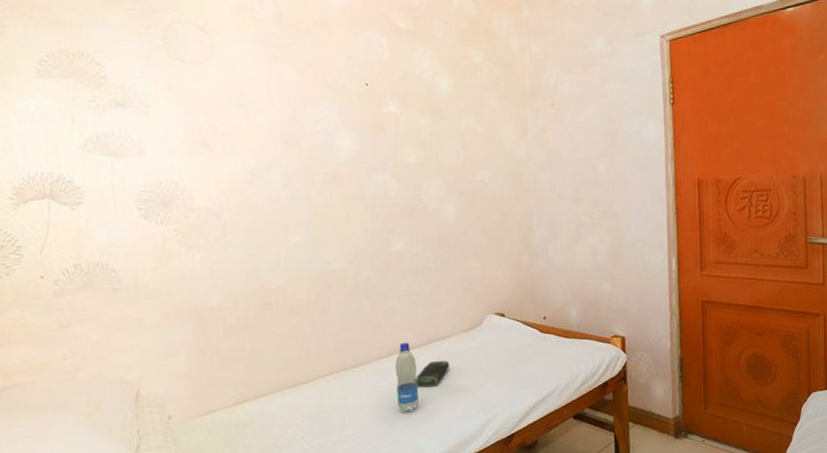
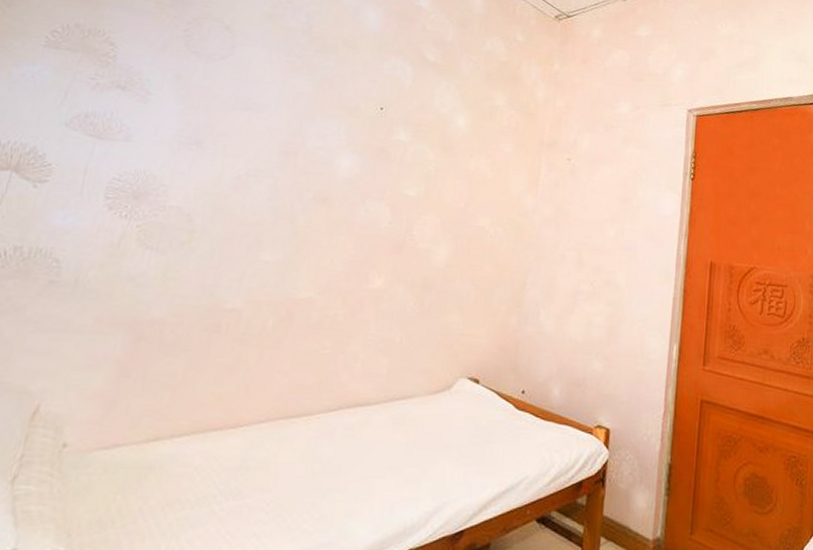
bottle: present [395,342,419,413] -> none [335,396,369,484]
mobile phone: present [415,360,450,387] -> none [362,423,407,455]

